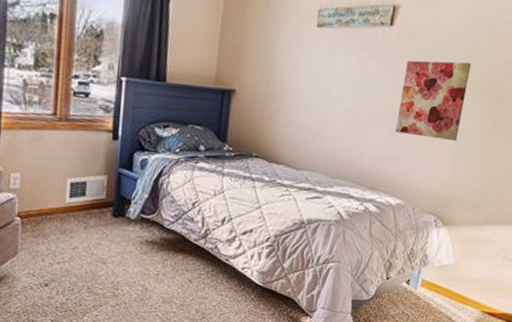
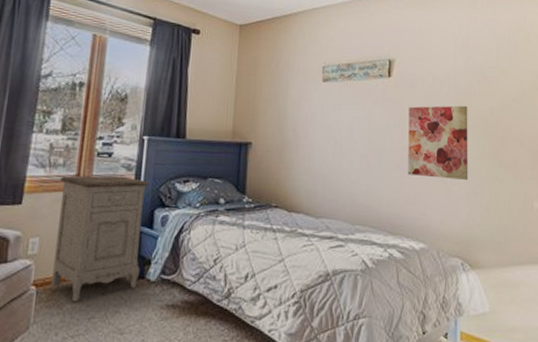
nightstand: none [35,114,128,234] -> present [51,175,149,302]

